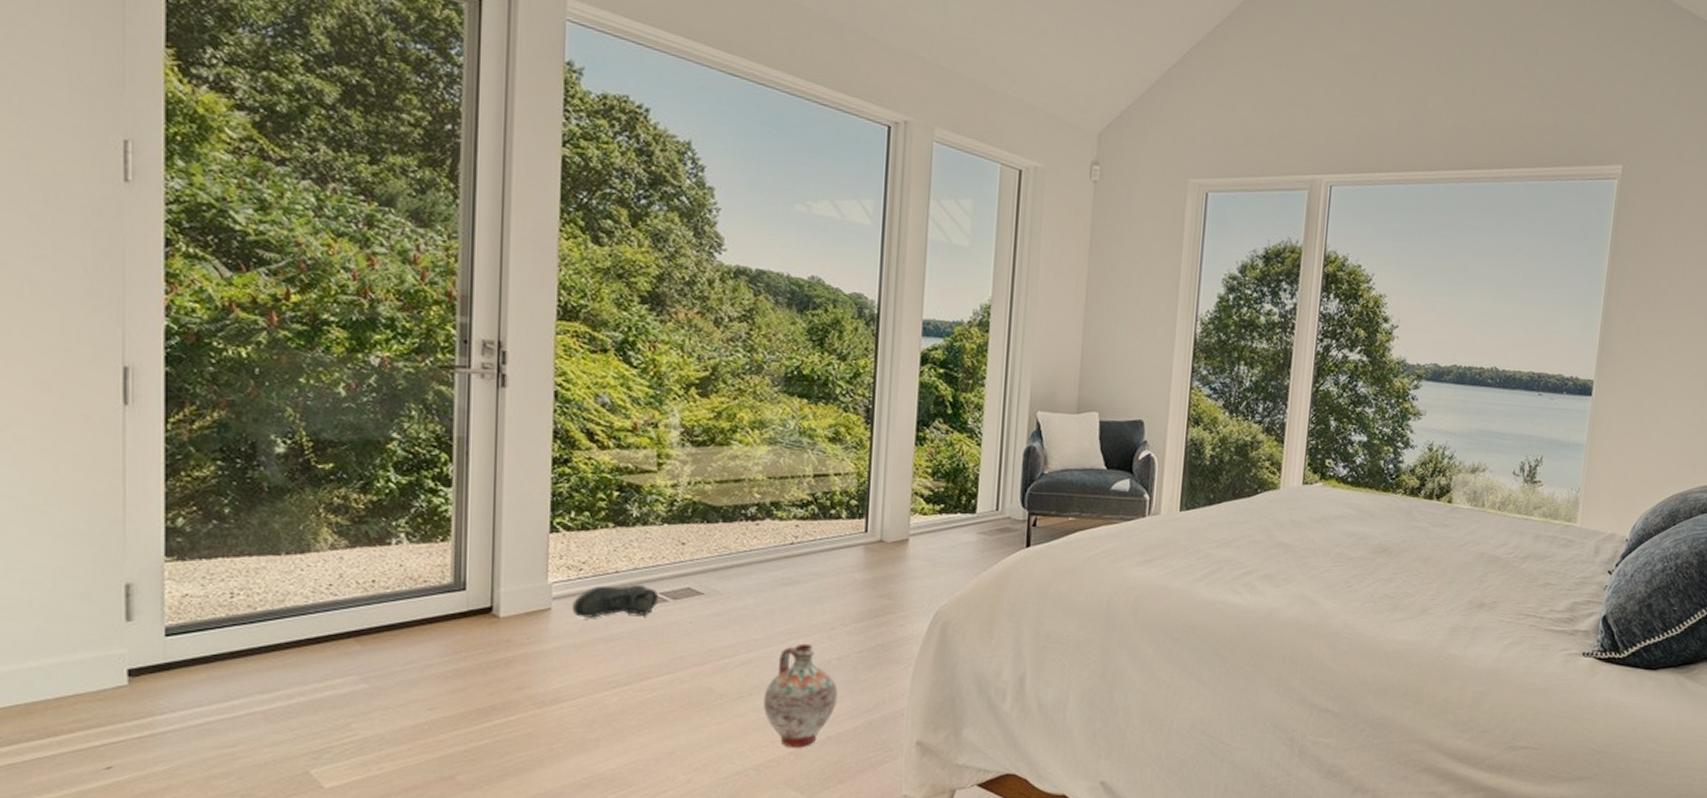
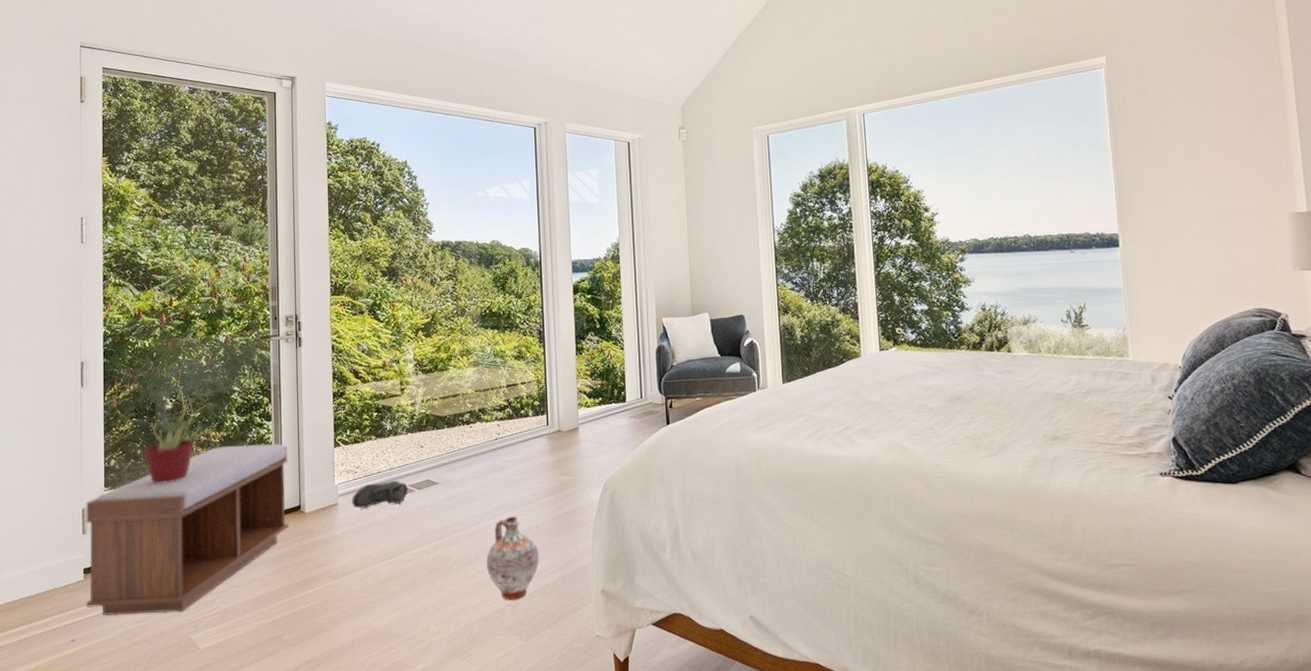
bench: none [132,515,476,738] -> present [86,443,289,616]
potted plant: none [219,423,363,559] -> present [134,386,217,483]

